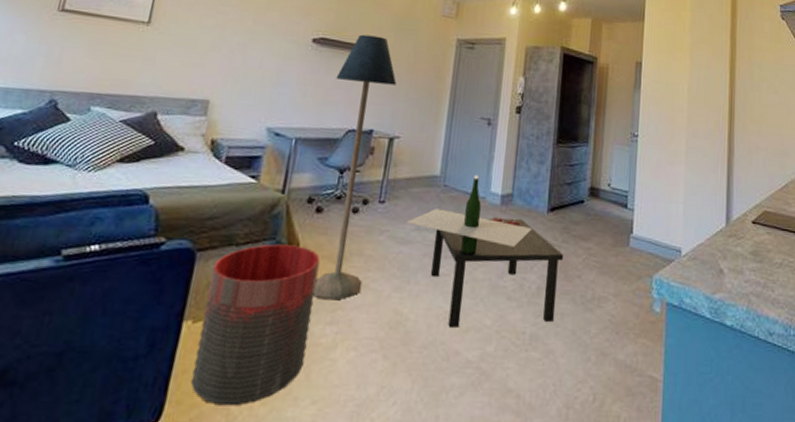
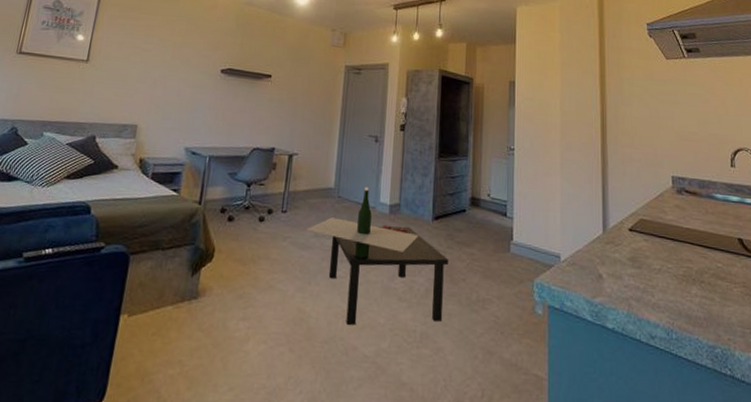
trash can: present [191,244,321,406] -> none [128,248,233,391]
floor lamp: present [313,34,396,301] -> none [228,64,293,299]

